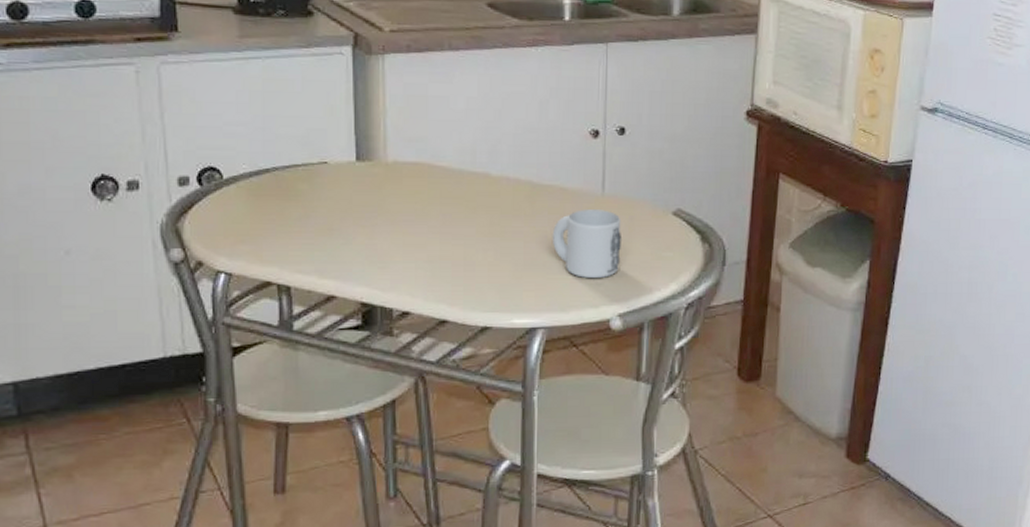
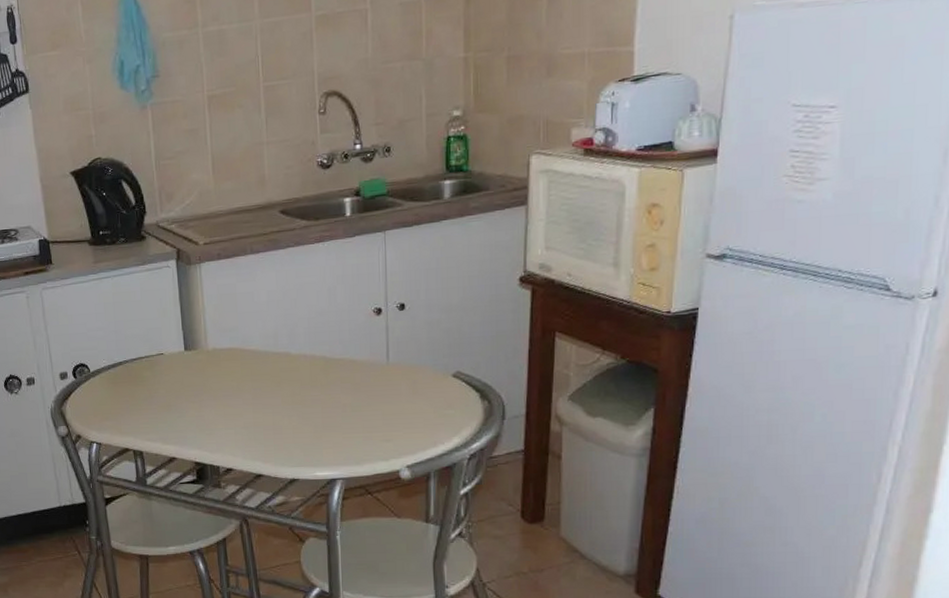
mug: present [552,209,621,279] -> none [345,376,407,436]

